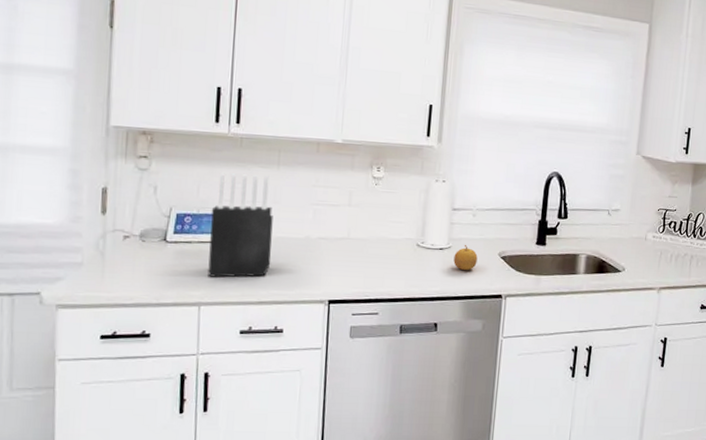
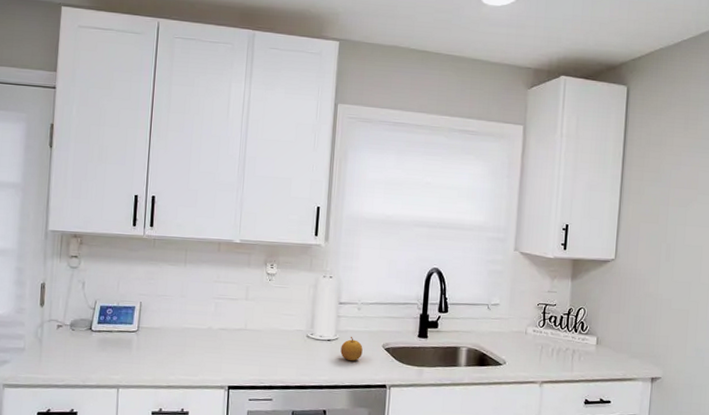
knife block: present [208,173,273,278] -> none [125,270,181,363]

